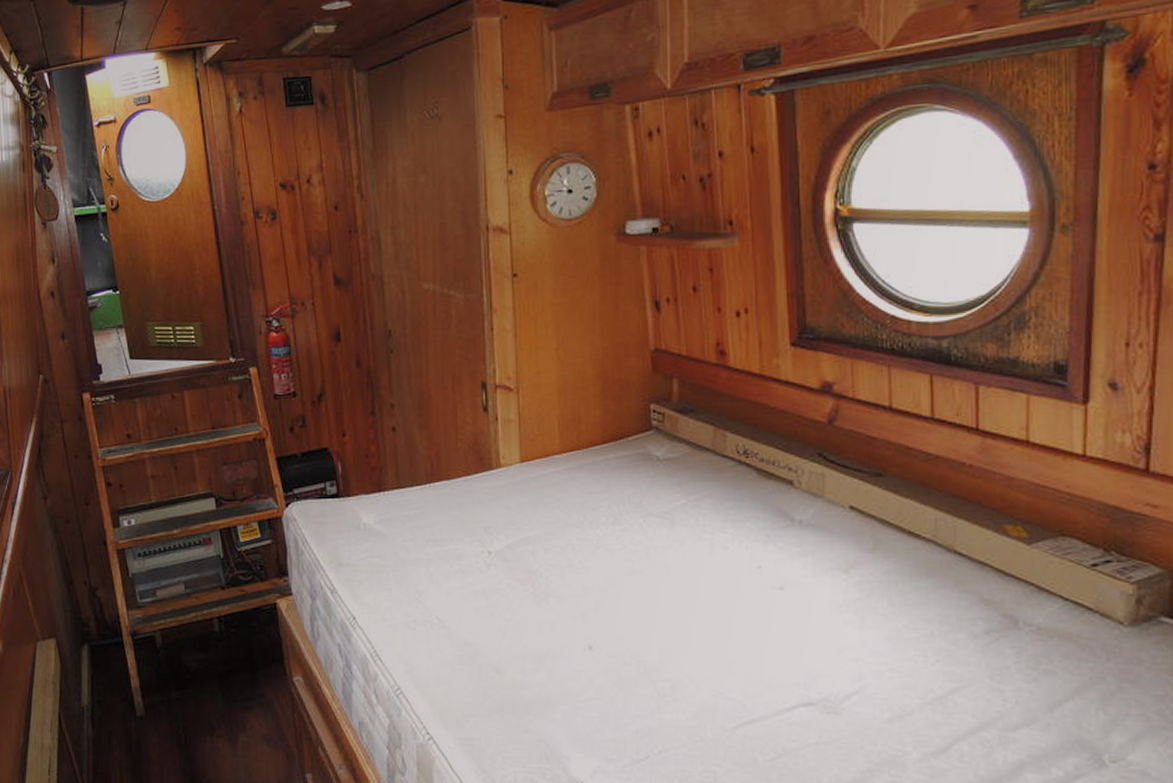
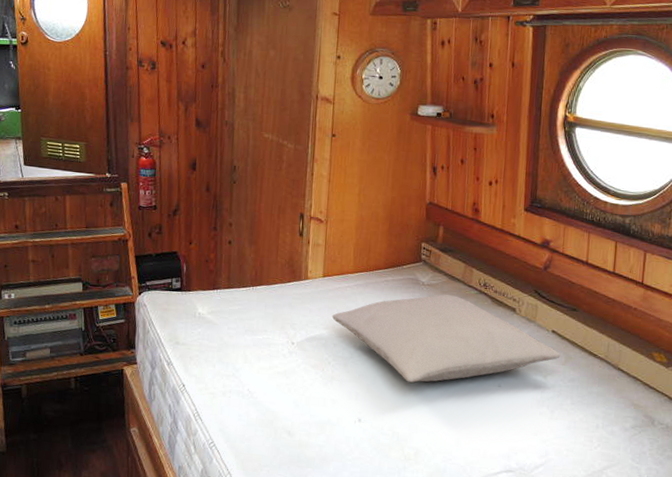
pillow: none [537,471,866,593] -> present [331,294,561,383]

